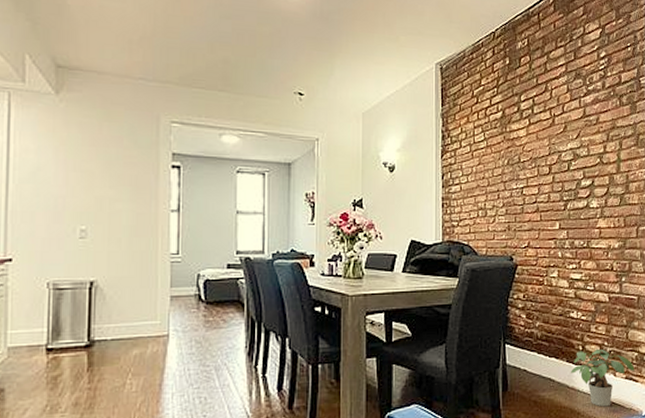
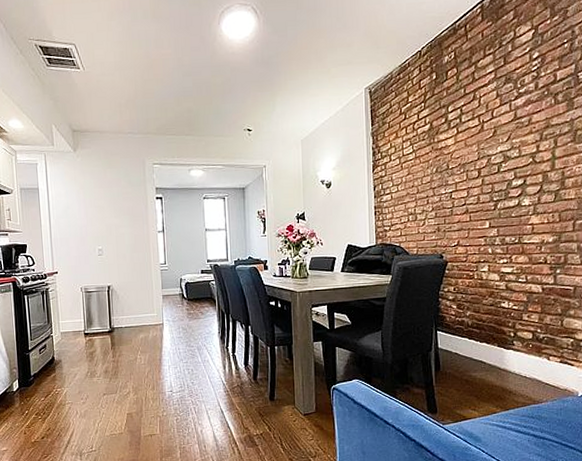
potted plant: present [571,349,635,407] -> none [502,335,570,387]

